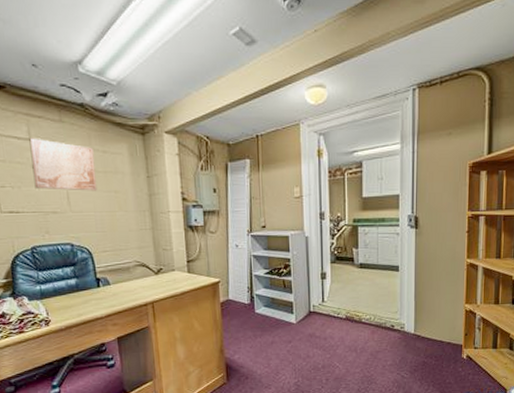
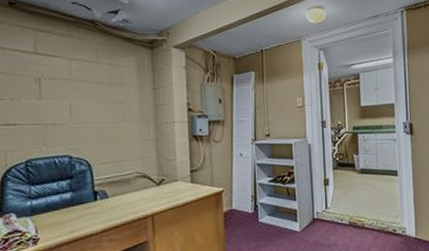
wall art: present [29,138,98,191] -> none [35,51,102,103]

